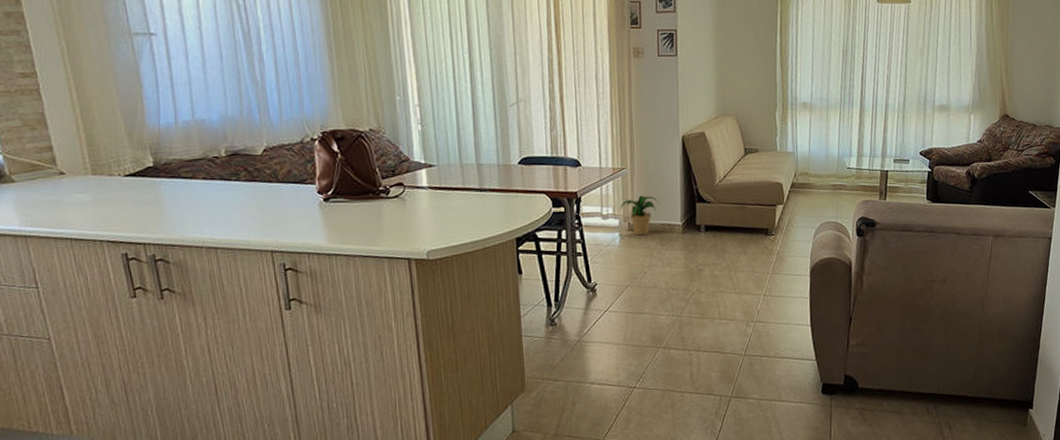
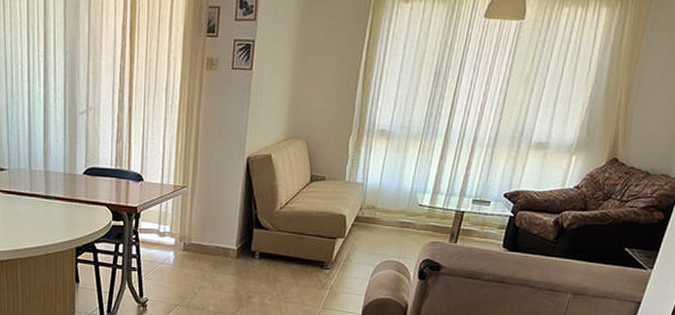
potted plant: present [620,195,659,236] -> none [177,216,216,257]

